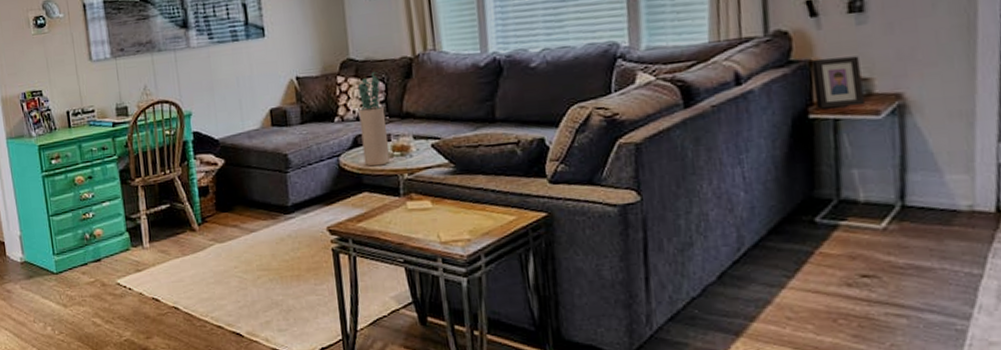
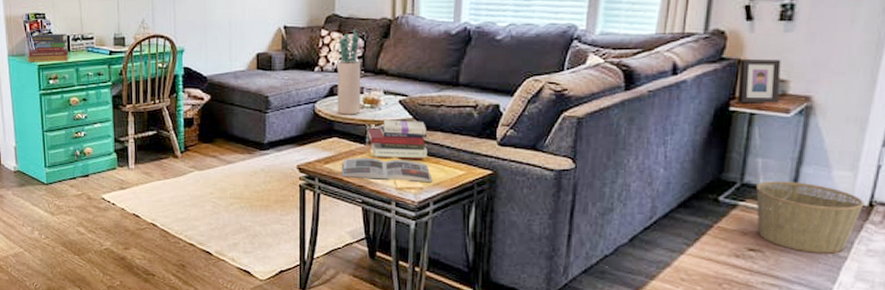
books: none [27,109,71,144] -> present [28,33,69,62]
magazine: none [377,209,481,236] -> present [341,158,433,183]
books: none [401,165,471,210] -> present [368,119,428,160]
basket: none [855,192,991,274] -> present [755,181,865,254]

